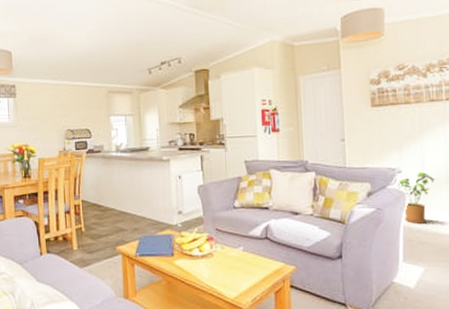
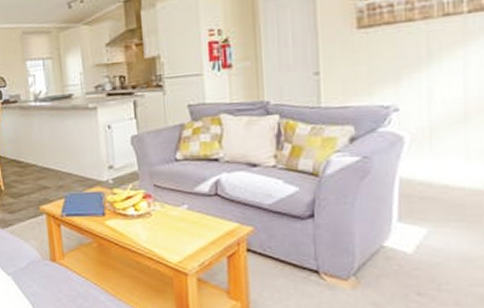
house plant: present [397,172,435,224] -> none [392,109,448,175]

